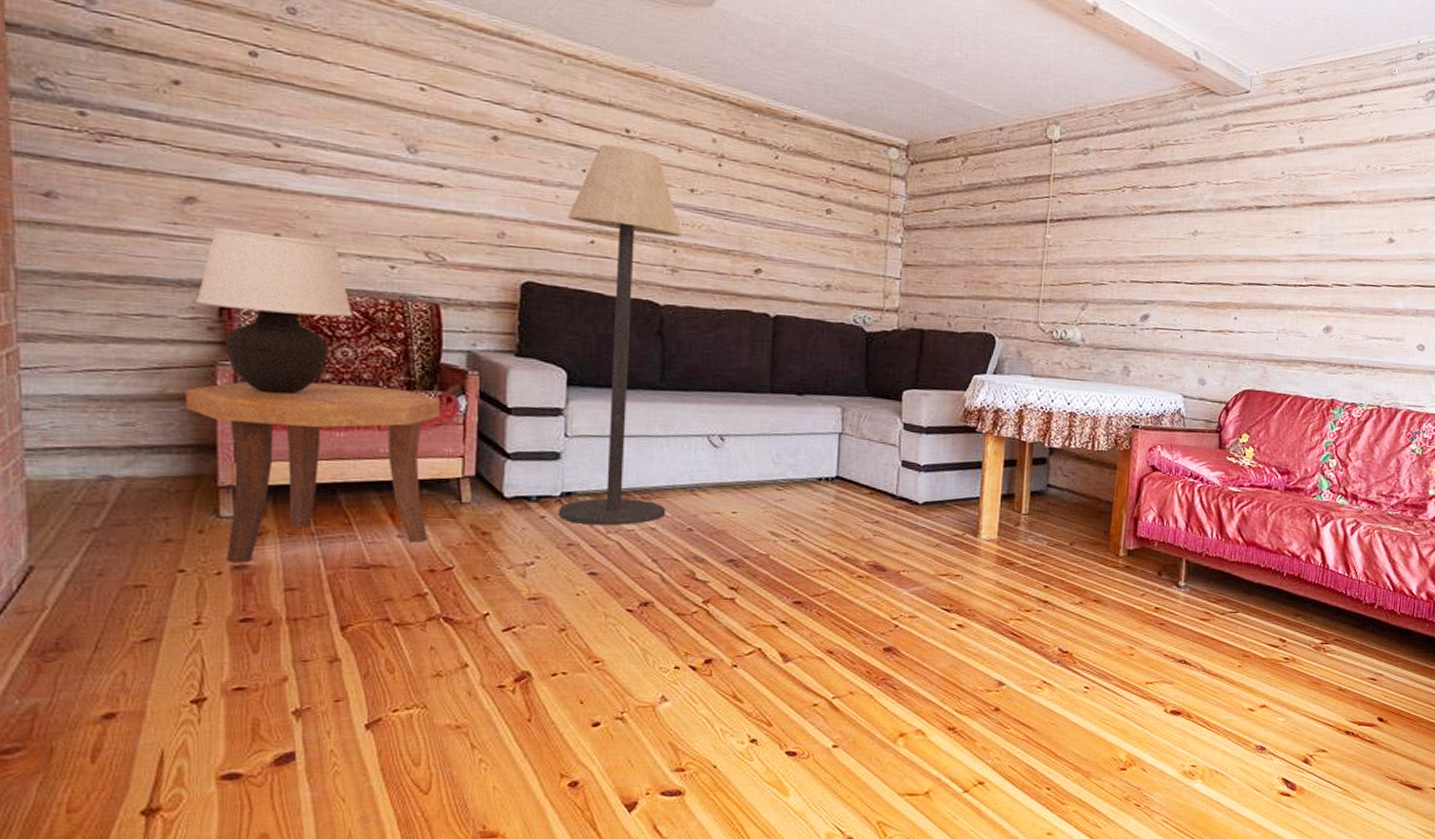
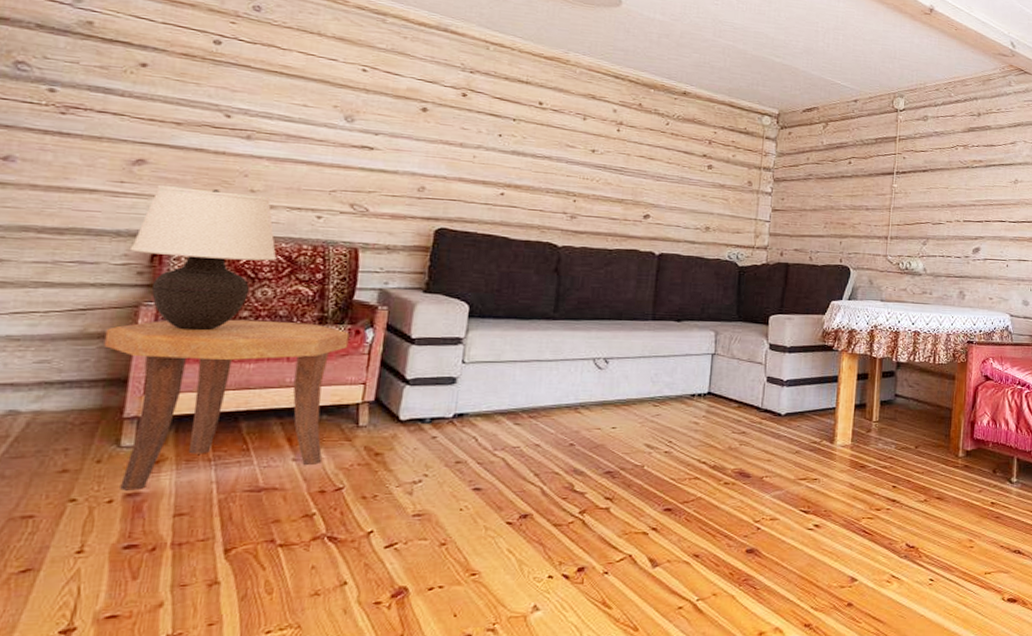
floor lamp: present [558,144,683,526] -> none [449,114,583,444]

